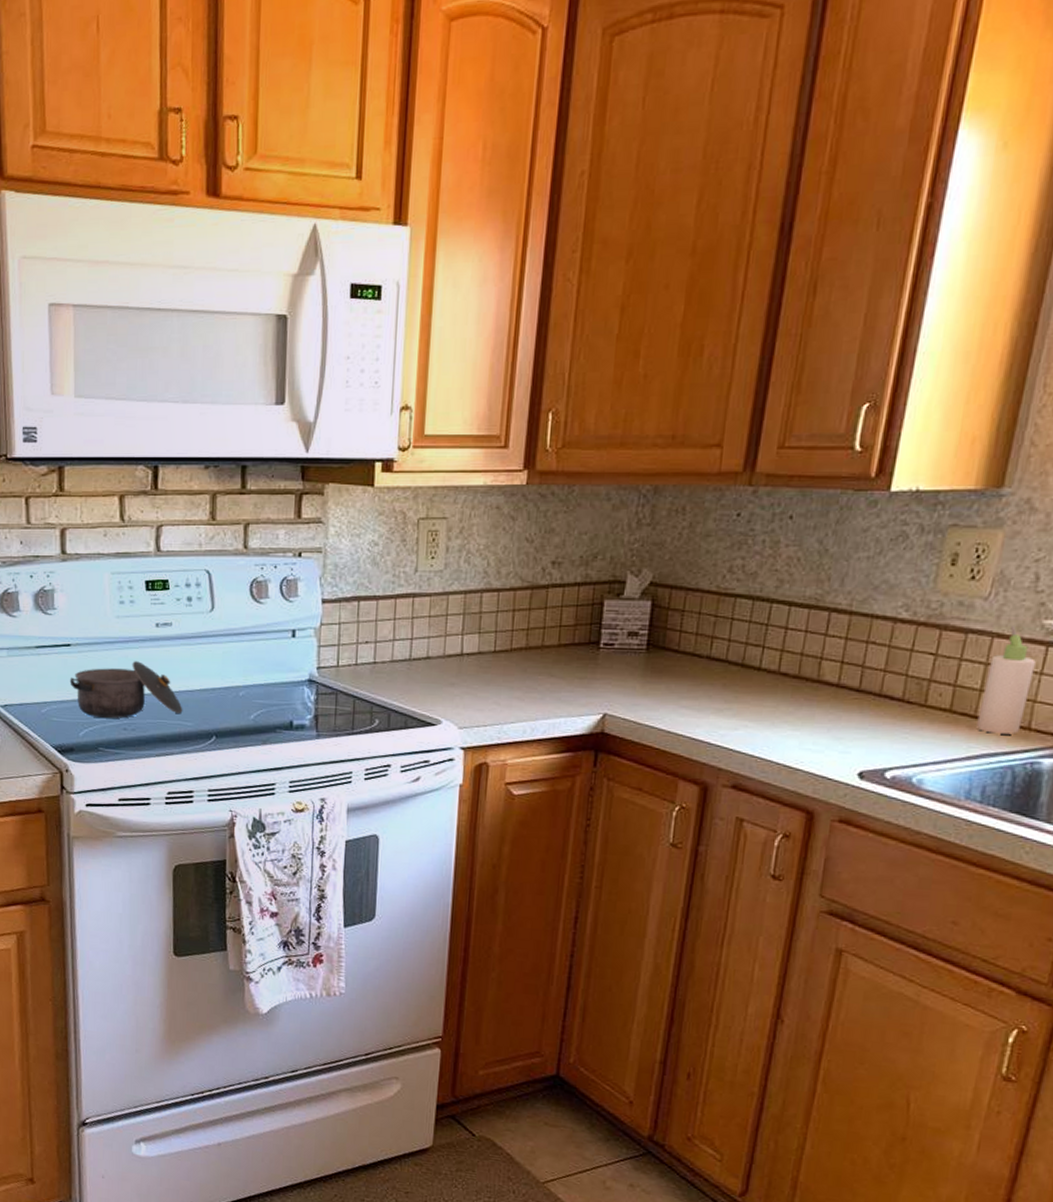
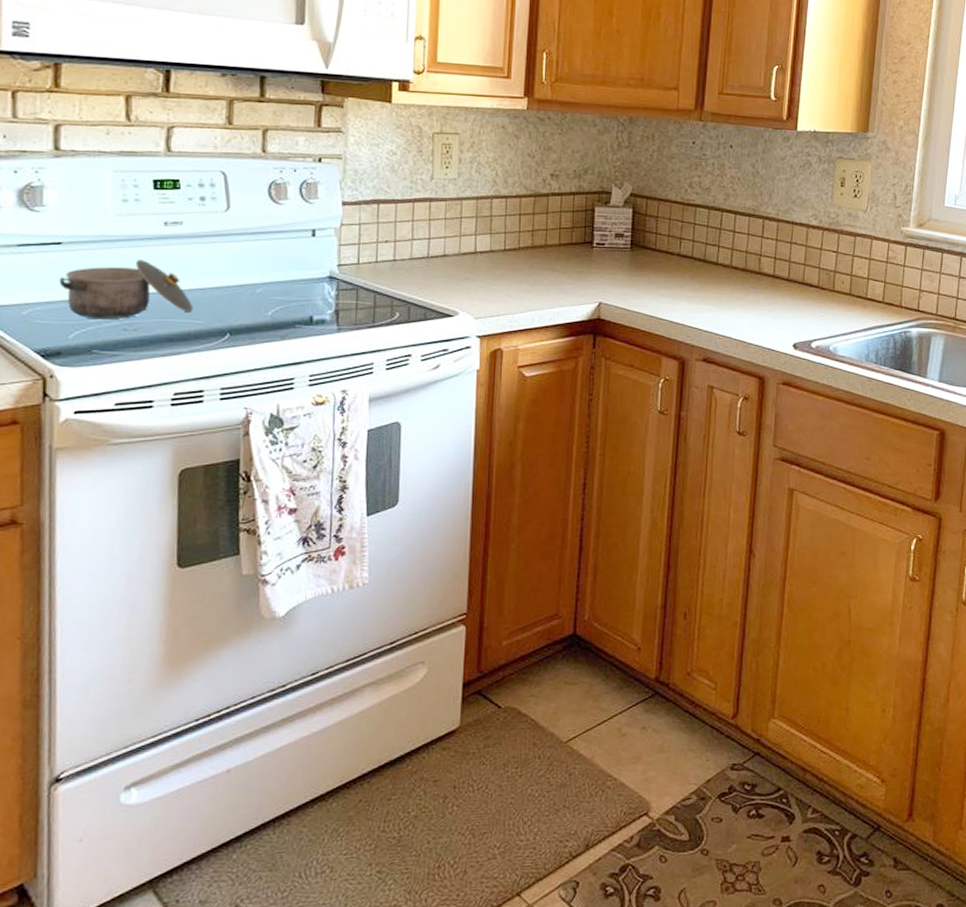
bottle: present [976,625,1036,735] -> none [868,231,900,311]

